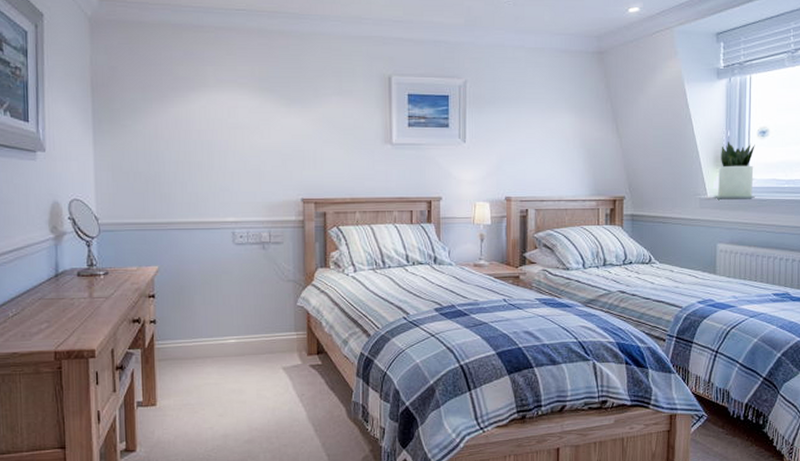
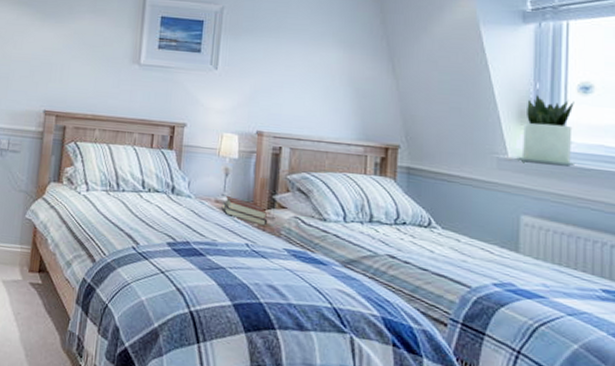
books: none [480,259,519,281] -> present [221,196,267,226]

